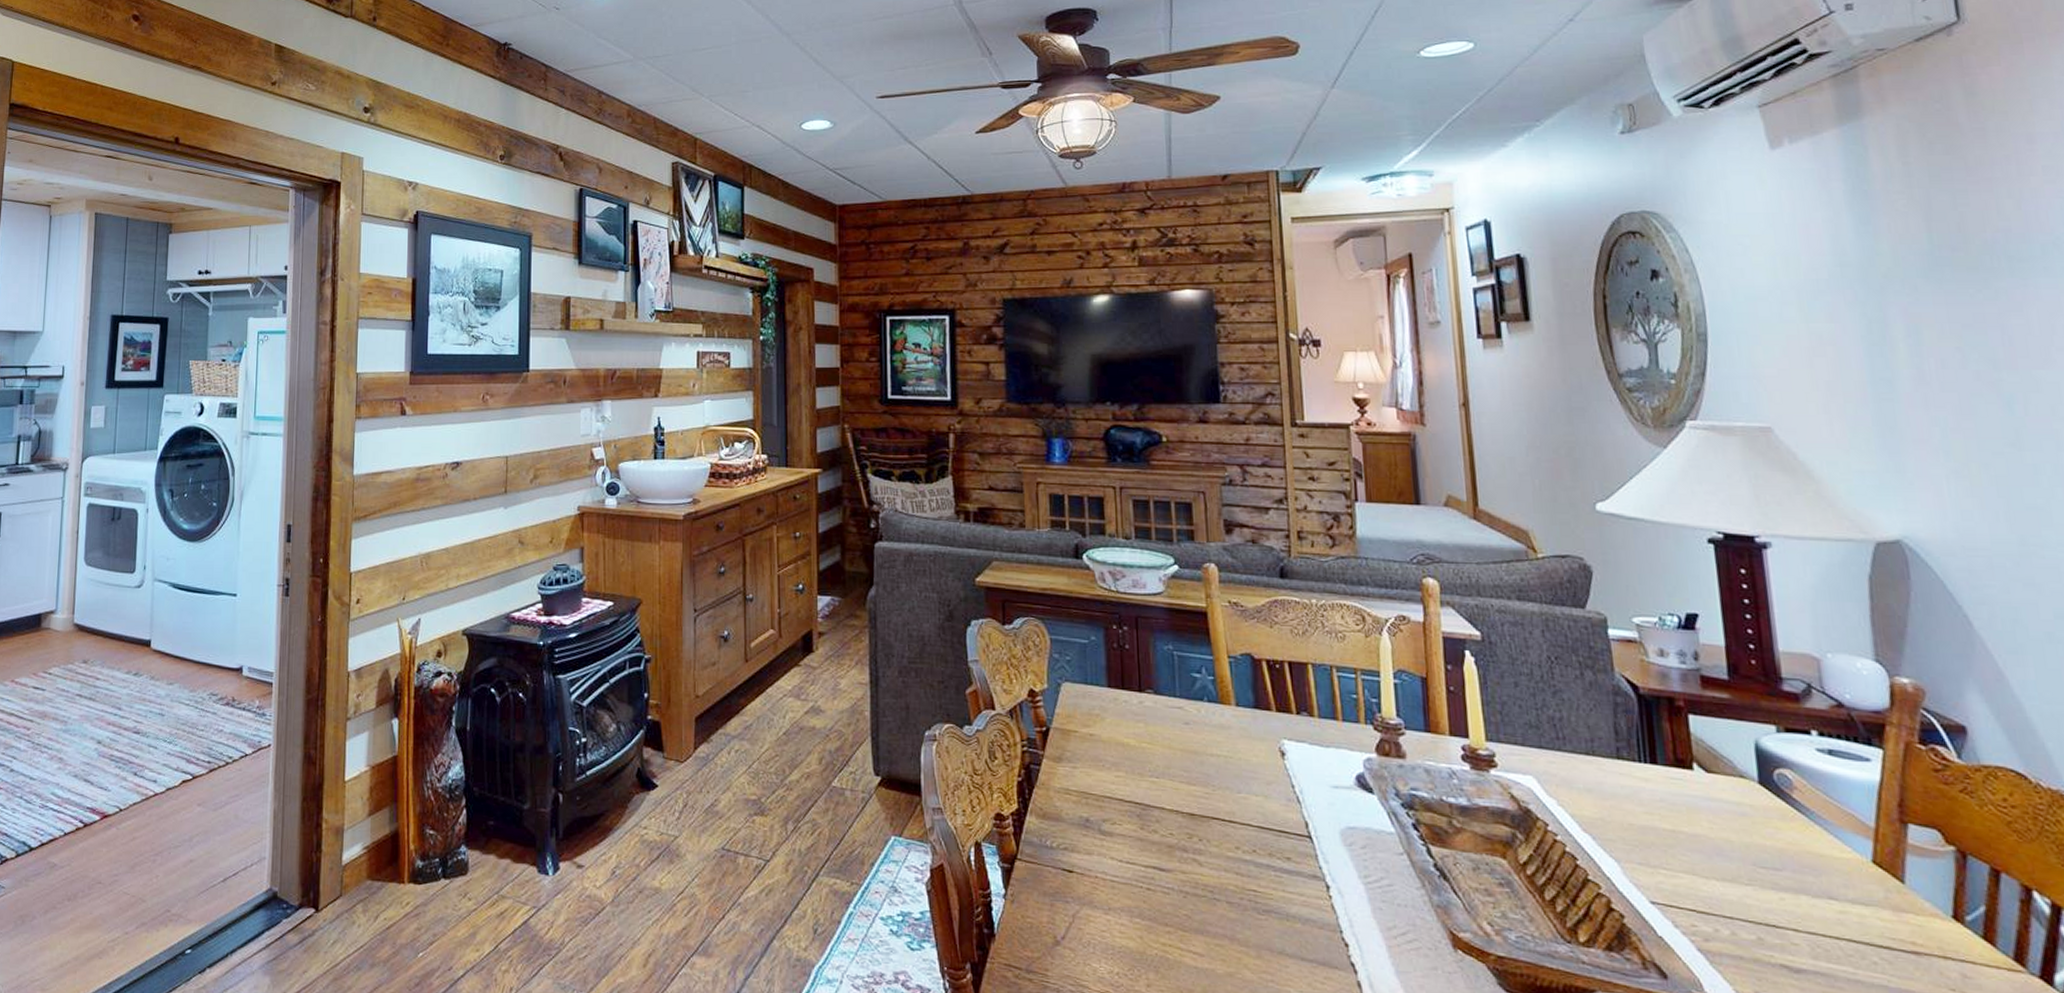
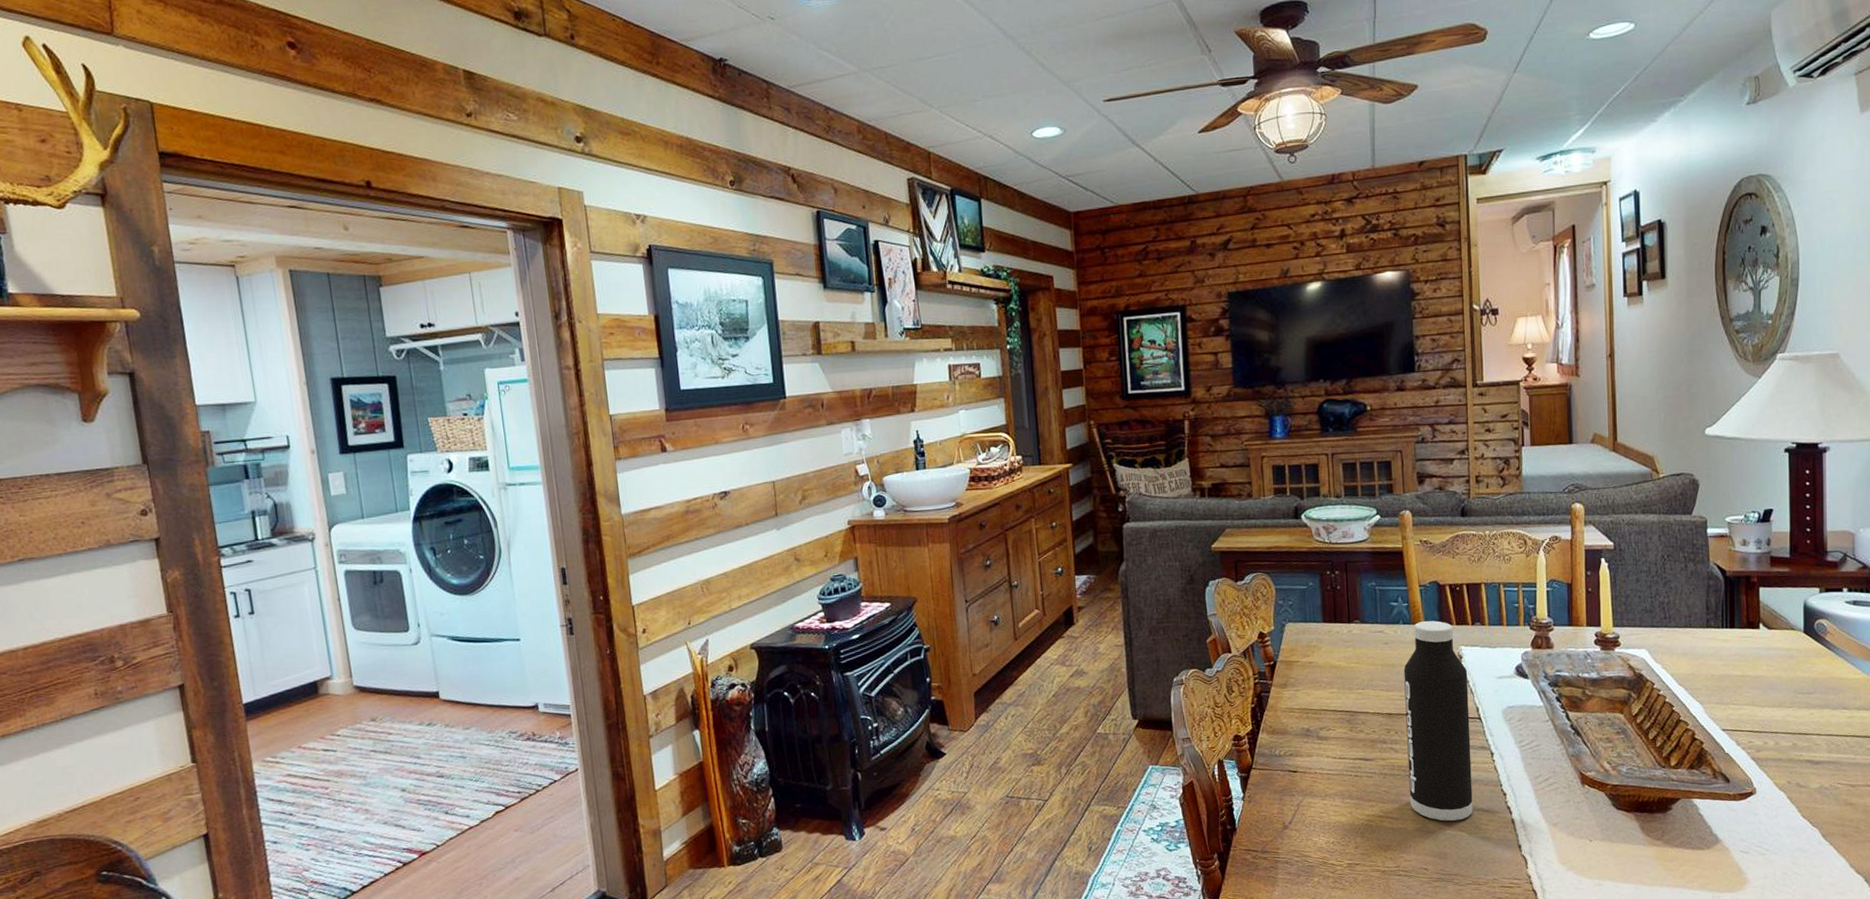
water bottle: none [1209,702,1304,972] -> present [1404,620,1473,822]

